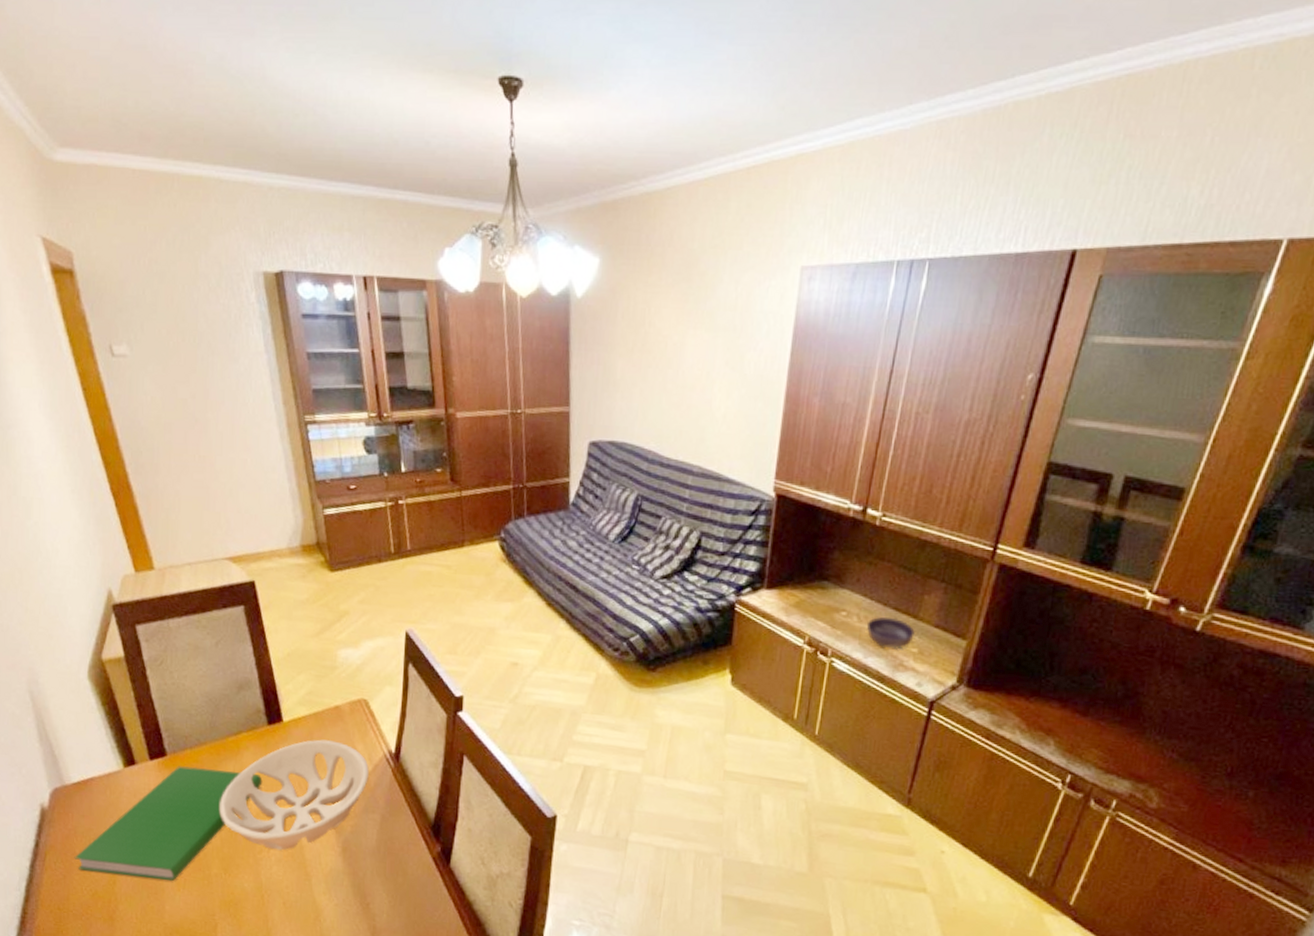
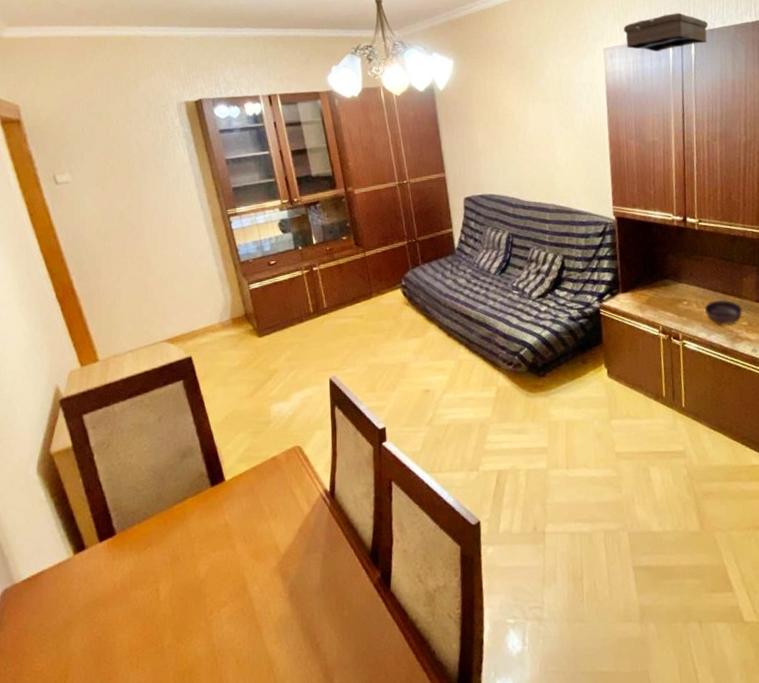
hardcover book: present [74,766,263,882] -> none [24,535,209,670]
decorative bowl: present [219,739,369,851] -> none [169,490,308,609]
decorative box: none [833,227,953,280] -> present [623,12,708,52]

